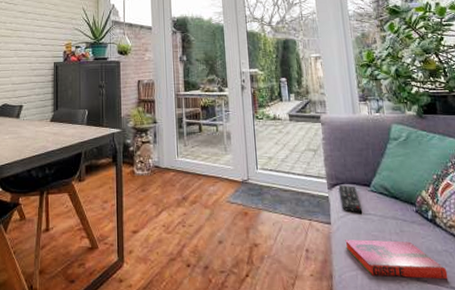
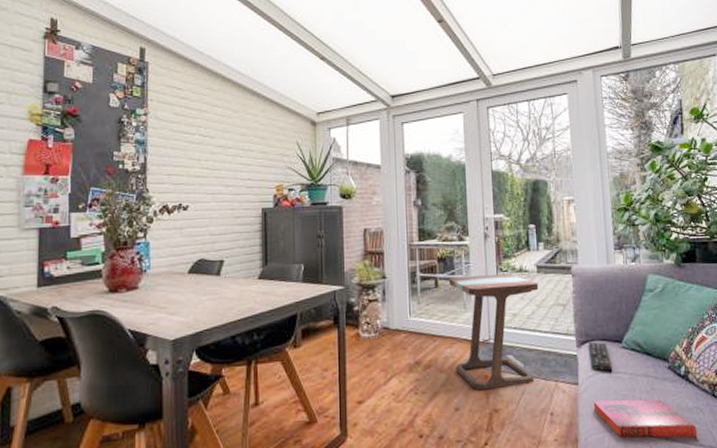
side table: none [211,121,292,226] -> present [449,273,539,390]

